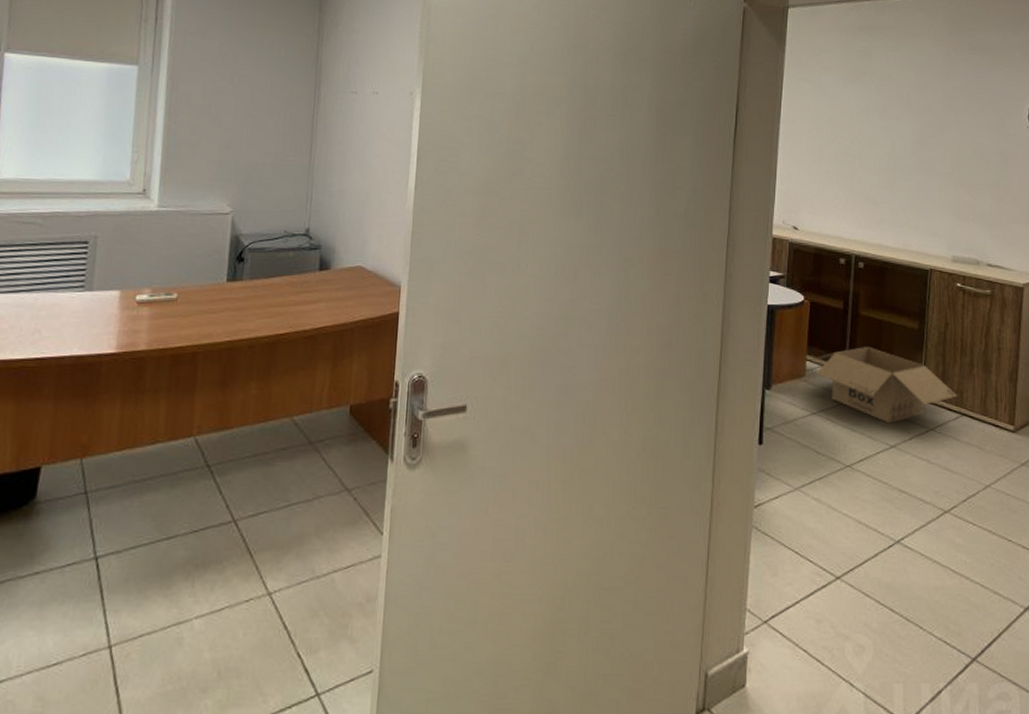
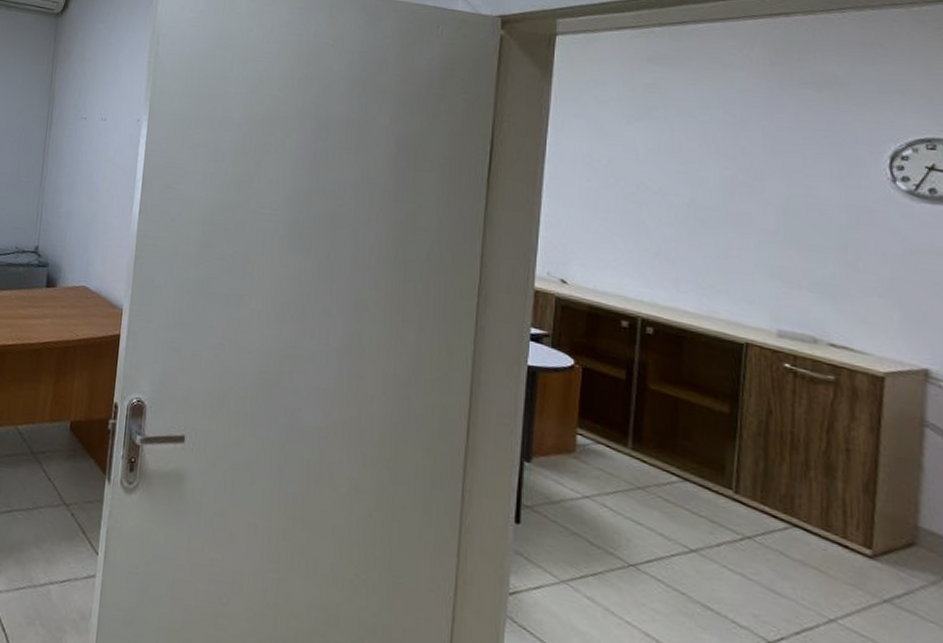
cardboard box: present [809,347,957,424] -> none [580,426,786,523]

